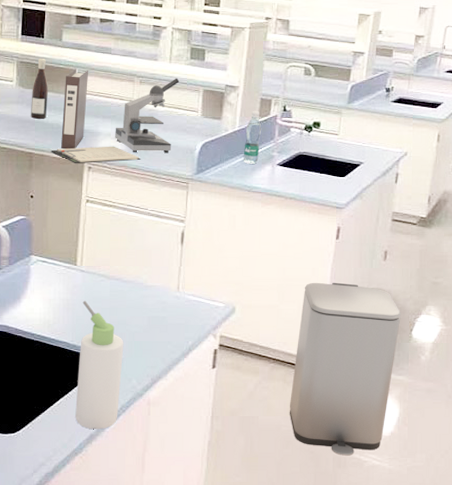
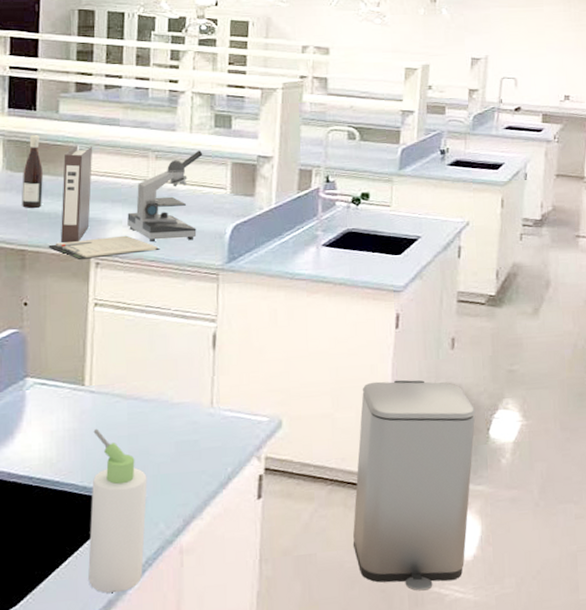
bottle: present [243,110,262,164] -> none [282,183,303,247]

